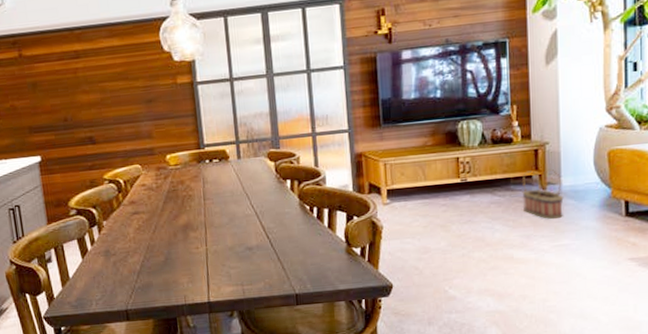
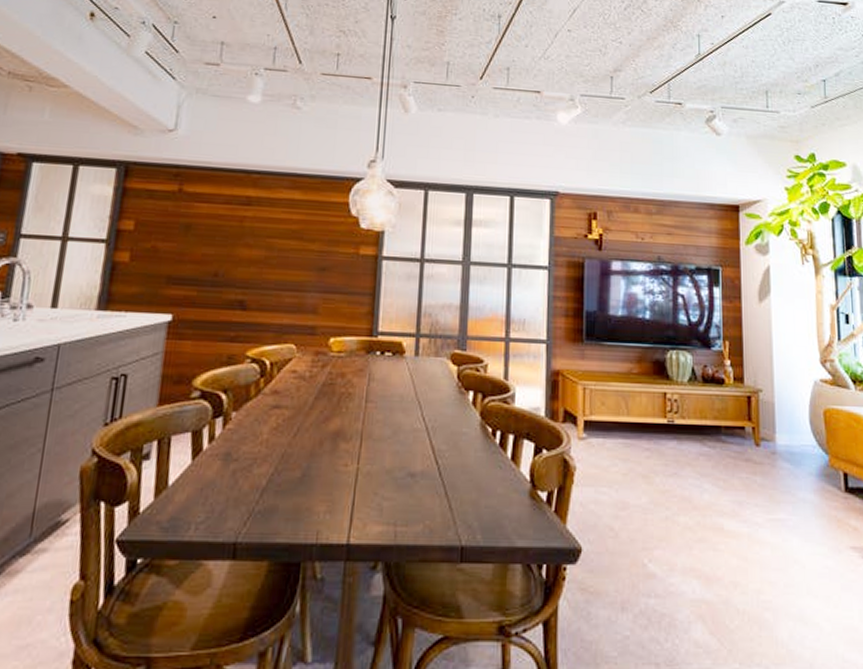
basket: present [522,168,564,219] -> none [733,420,779,484]

